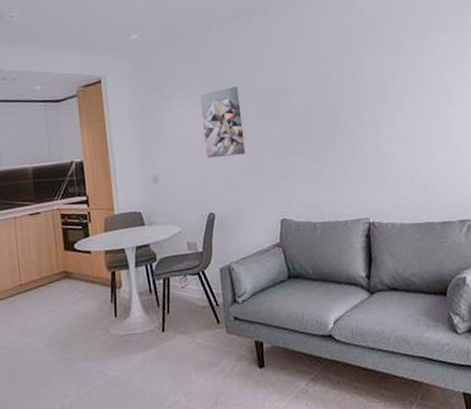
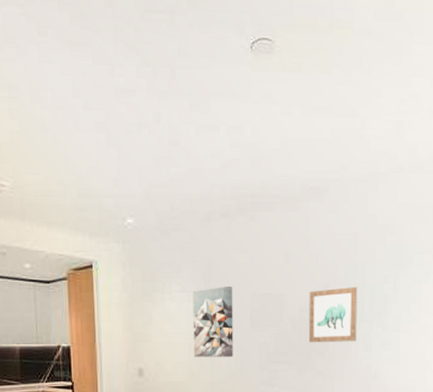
wall art: none [312,74,364,133] -> present [308,286,358,343]

